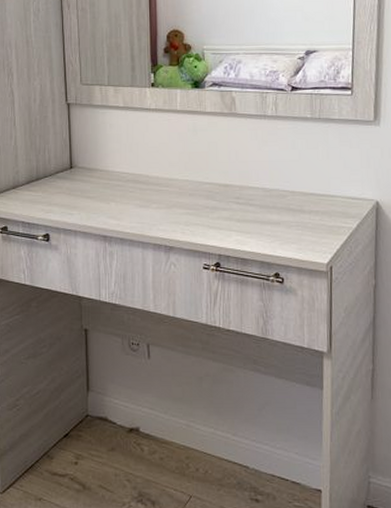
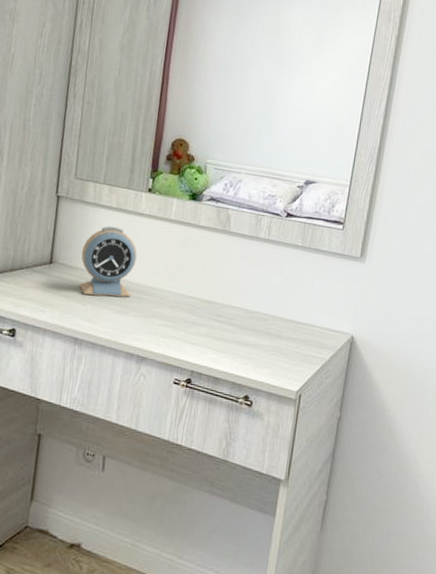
alarm clock: none [97,125,150,194] -> present [80,226,137,297]

